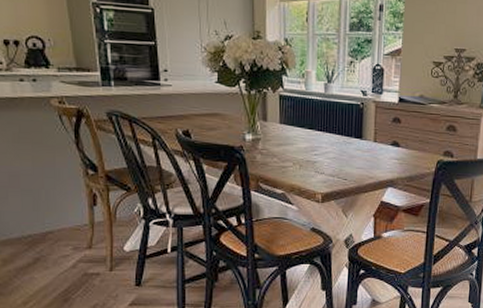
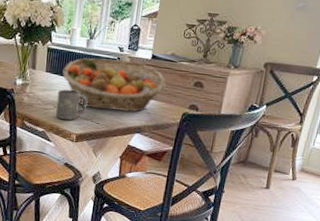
mug: none [295,142,330,178] -> present [55,89,87,120]
fruit basket: none [299,104,417,164] -> present [62,58,166,112]

